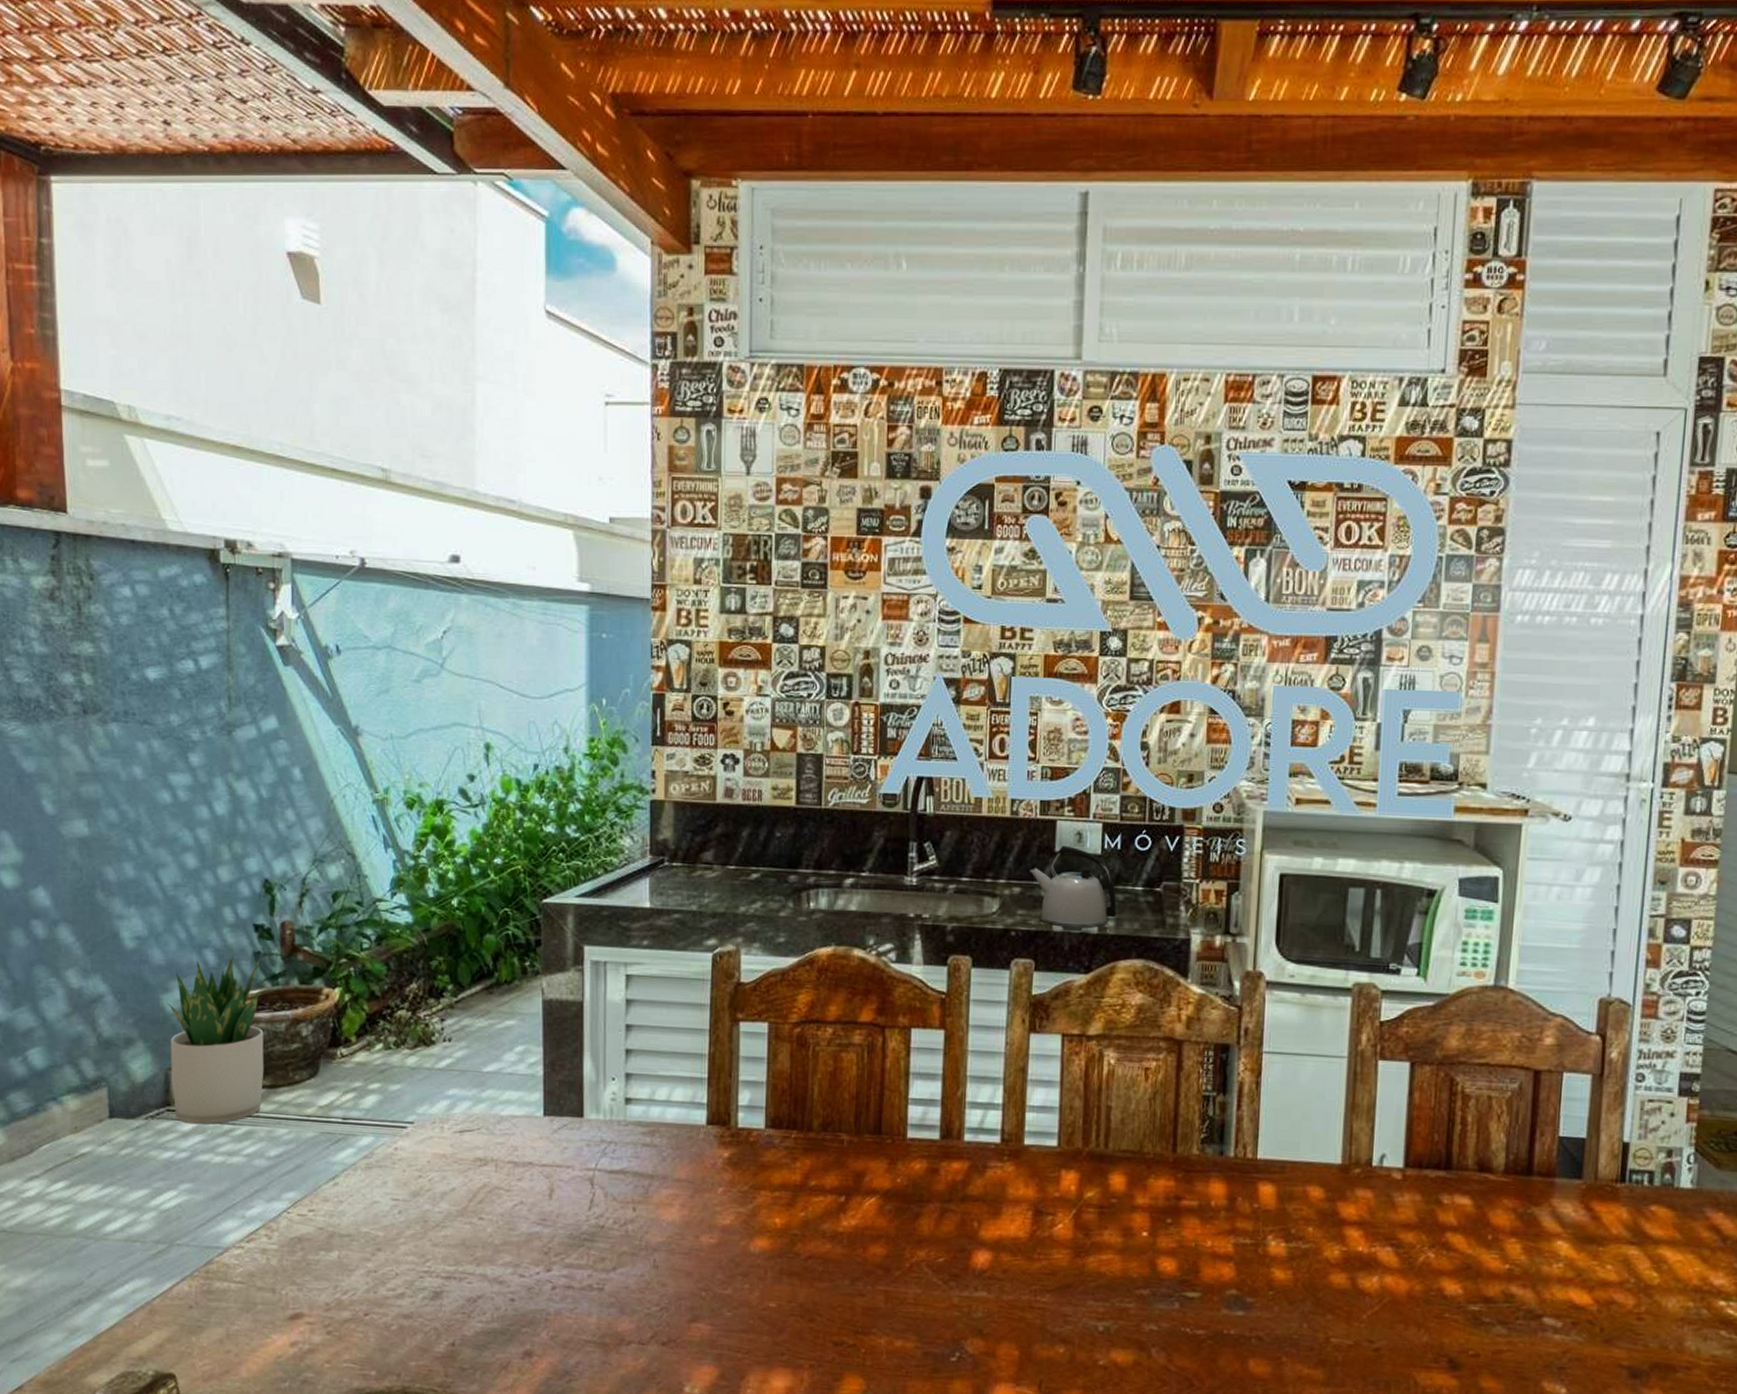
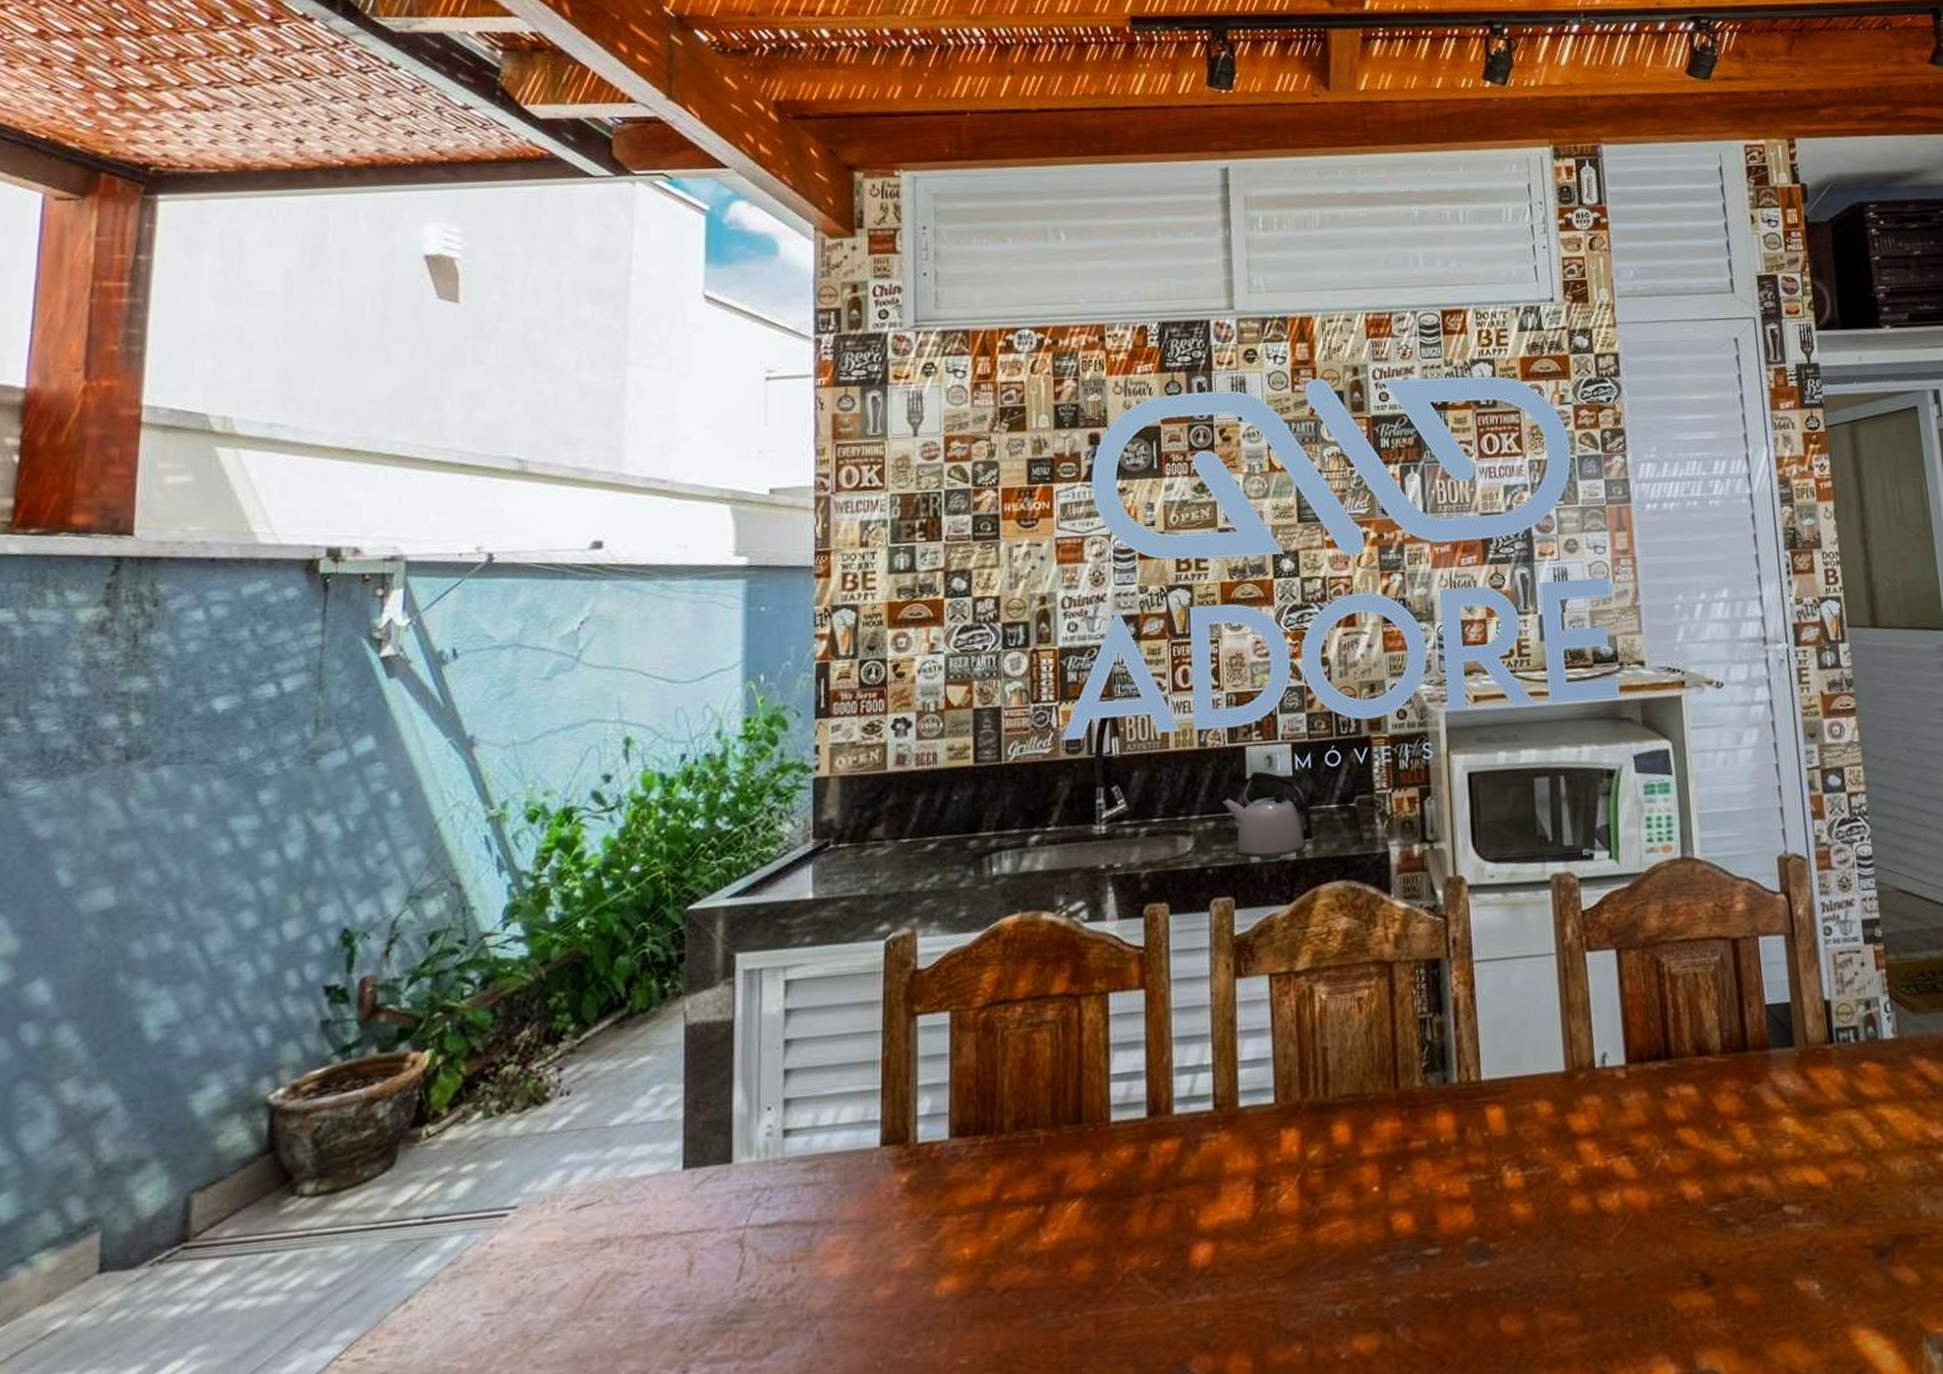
planter: present [167,954,264,1125] -> none [193,1022,333,1262]

